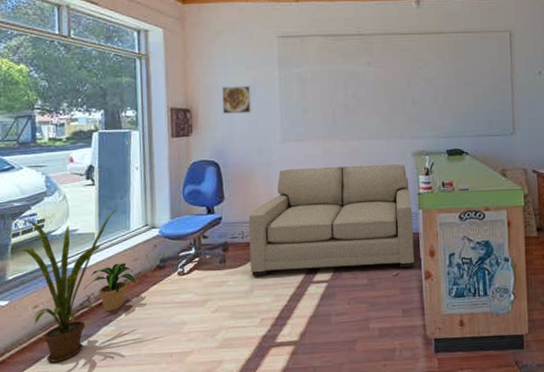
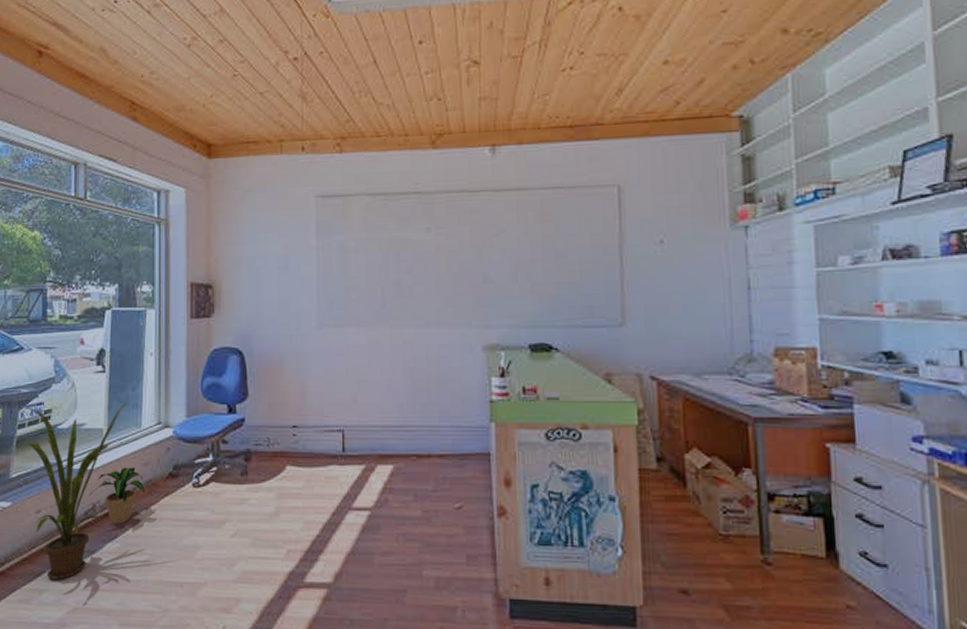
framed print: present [222,85,252,114] -> none [250,257,284,291]
sofa: present [248,164,415,276] -> none [275,360,484,500]

